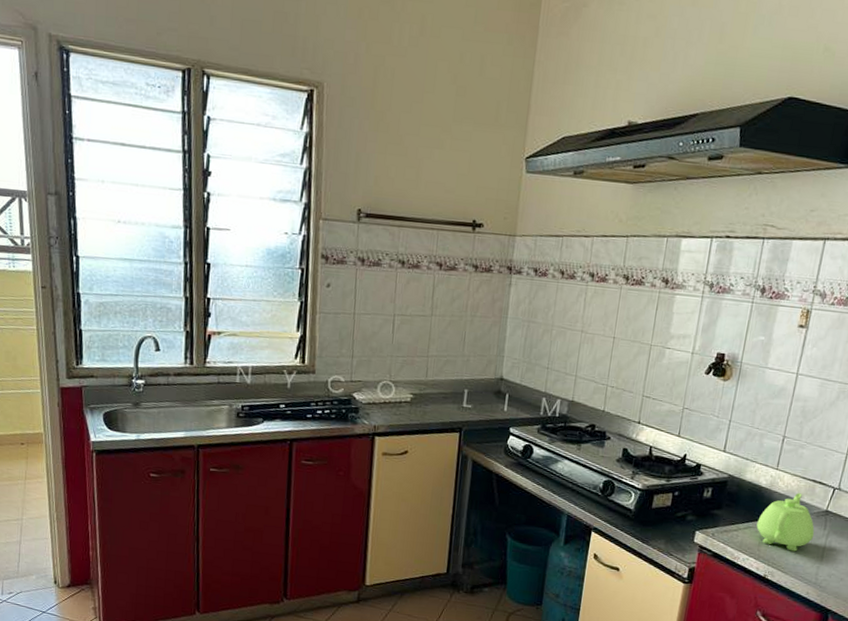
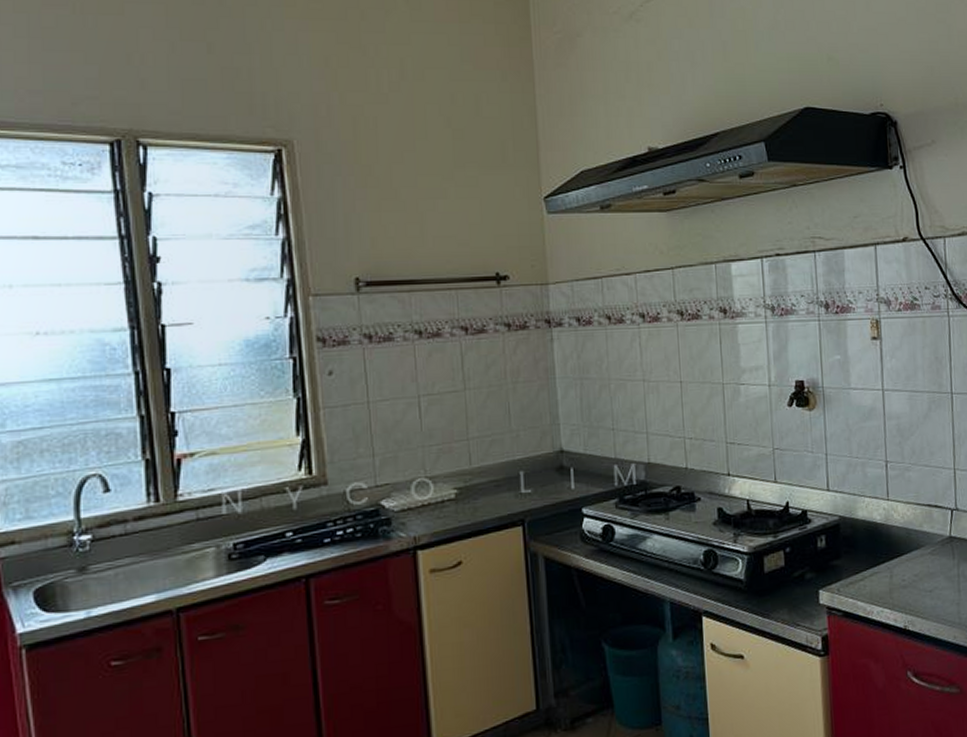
teapot: present [756,493,815,552] -> none [882,522,945,592]

